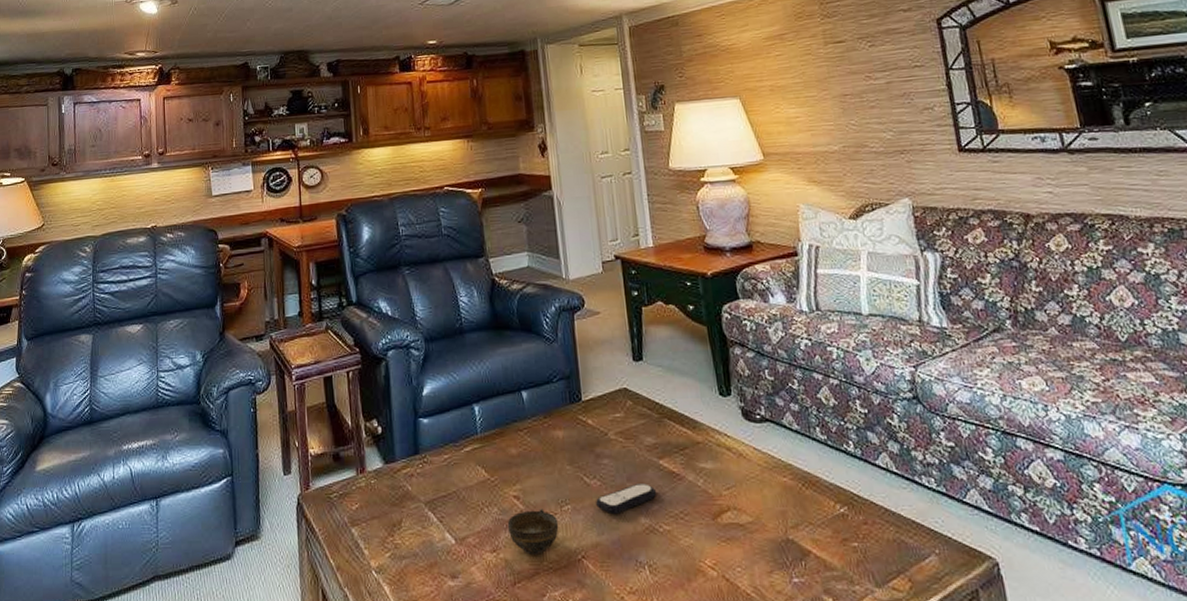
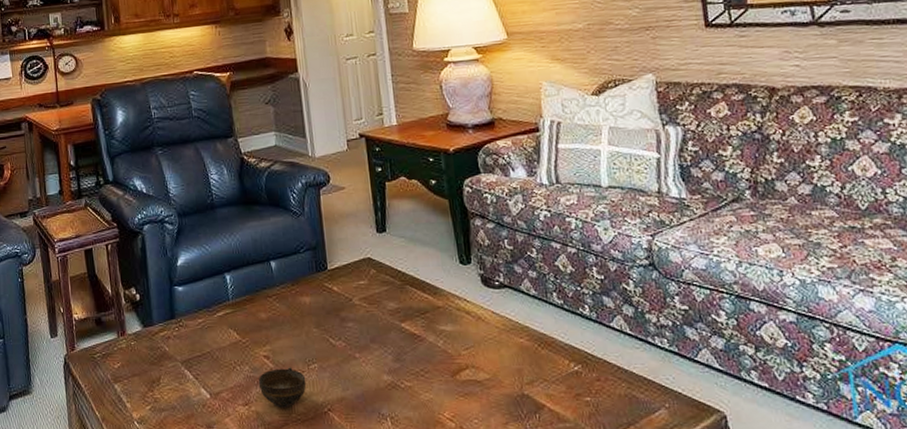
remote control: present [596,484,657,515] -> none [341,344,399,373]

